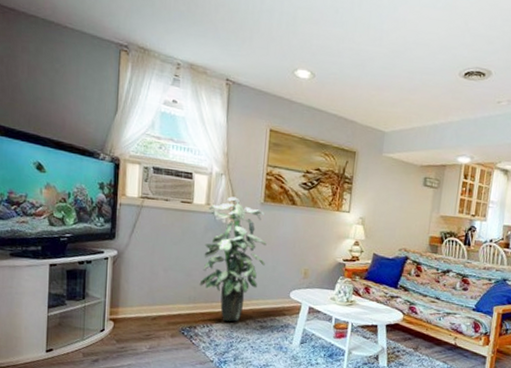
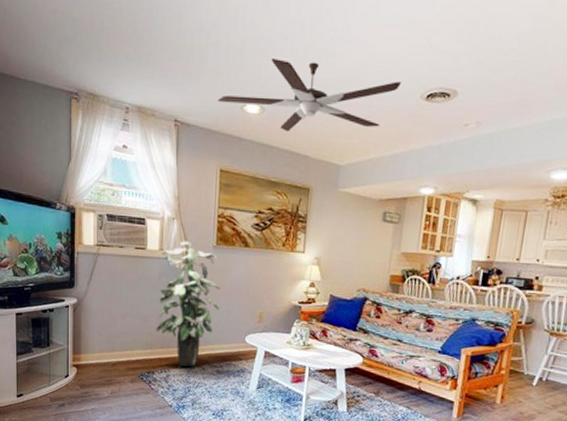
ceiling fan: none [269,29,442,99] -> present [217,59,401,132]

